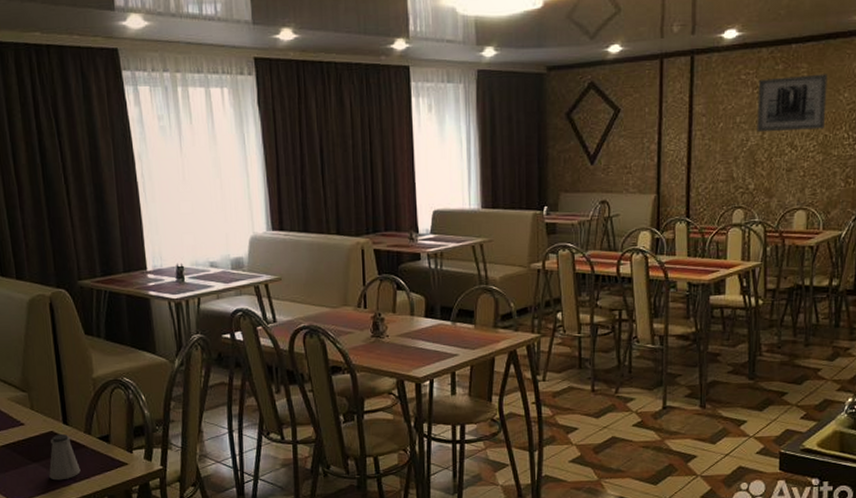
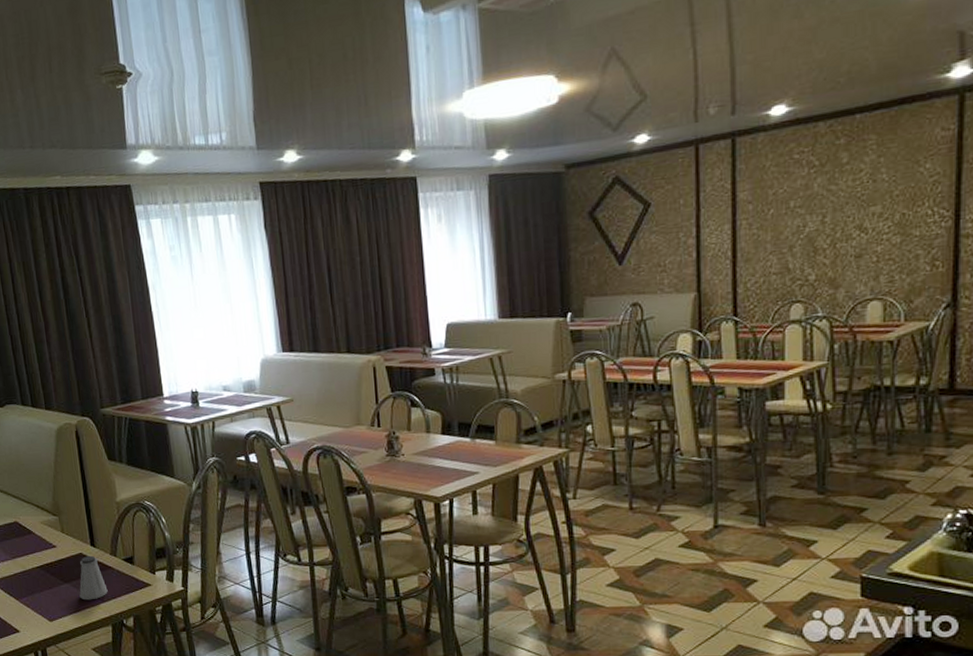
wall art: present [757,74,828,133] -> none [815,144,903,217]

